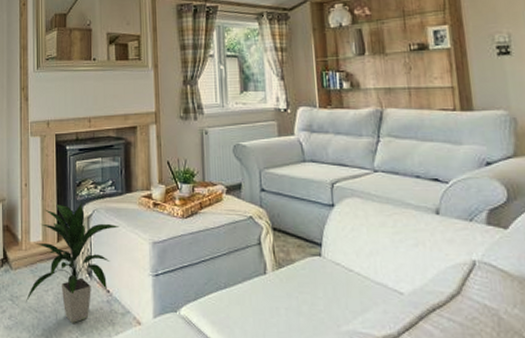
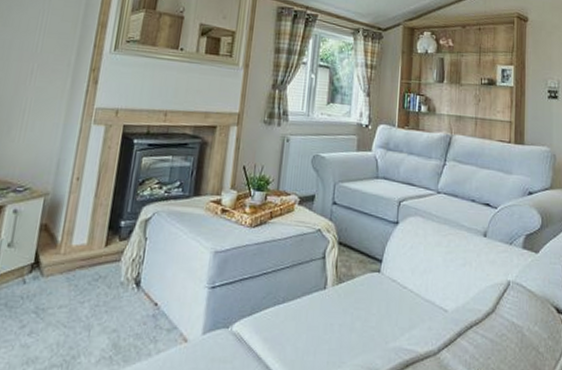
indoor plant: present [26,201,120,323] -> none [54,202,181,340]

